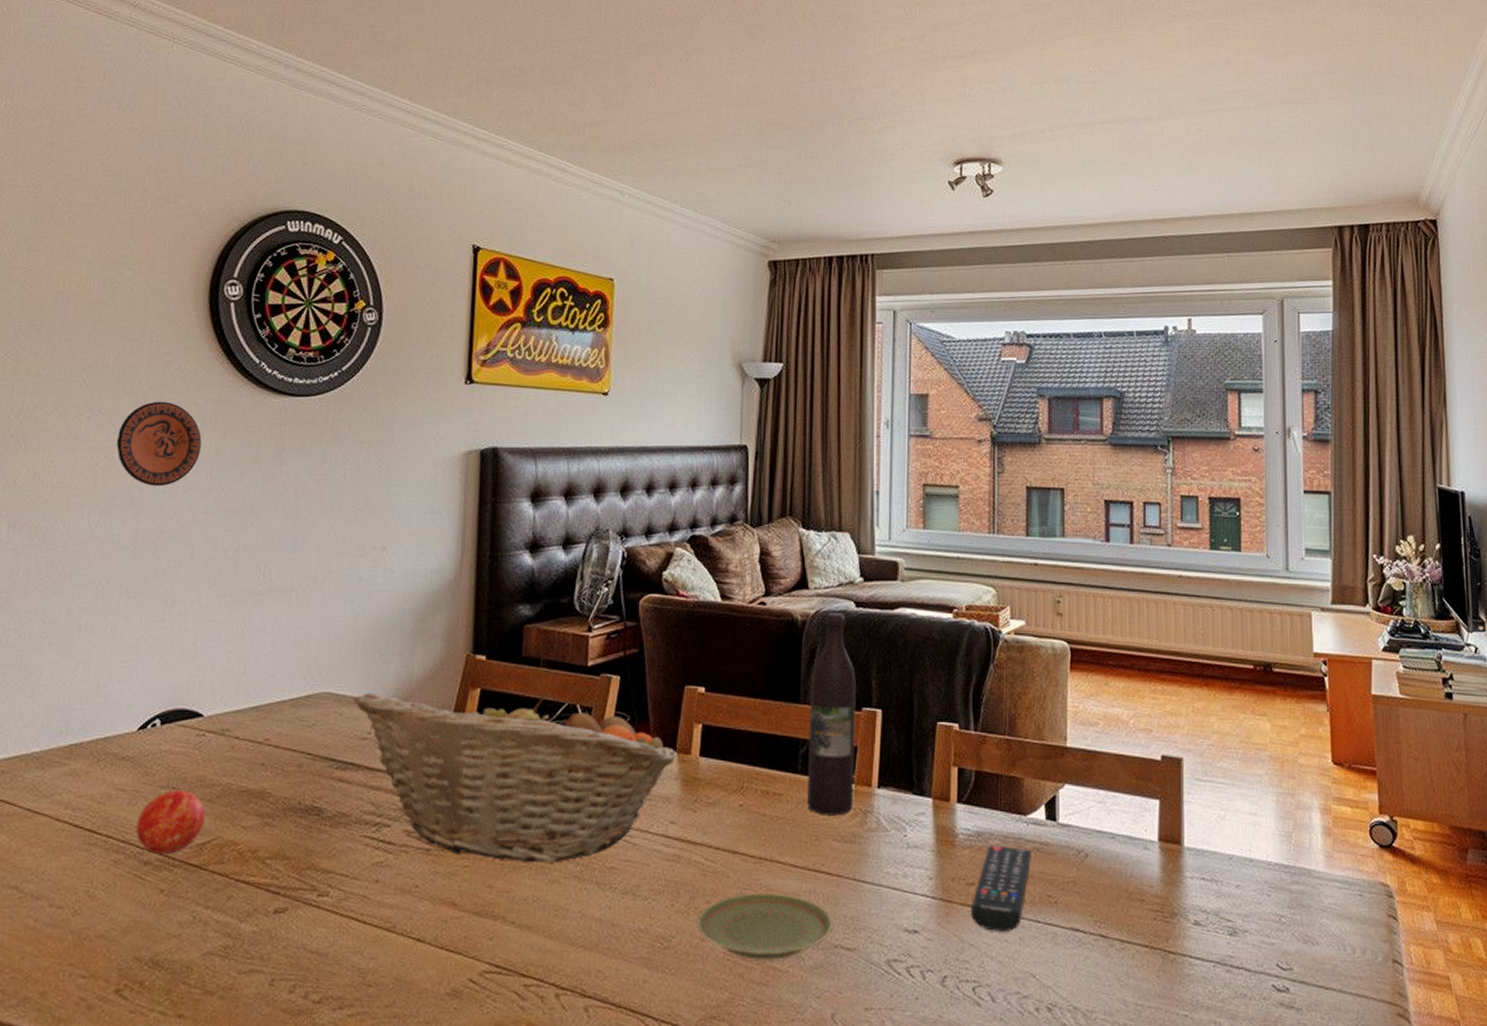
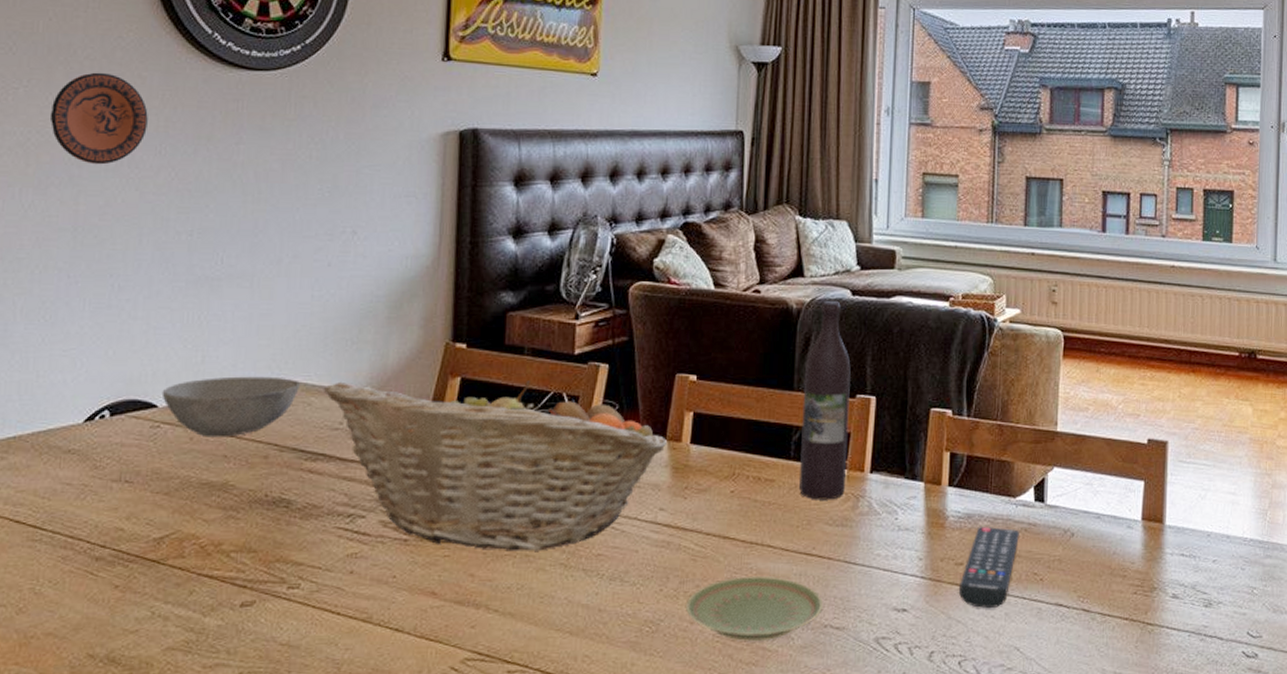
apple: present [136,790,205,854] -> none [85,483,162,549]
bowl: none [207,687,332,746] -> present [161,376,300,437]

